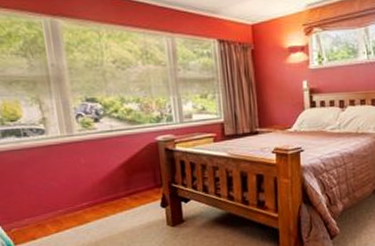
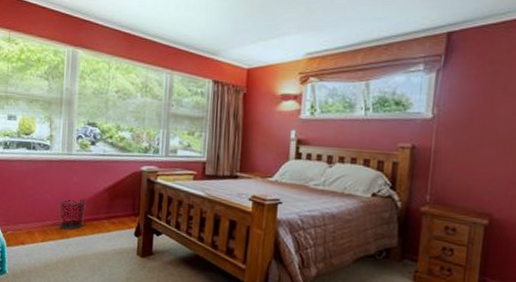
waste bin: none [68,180,102,215] -> present [59,199,87,230]

